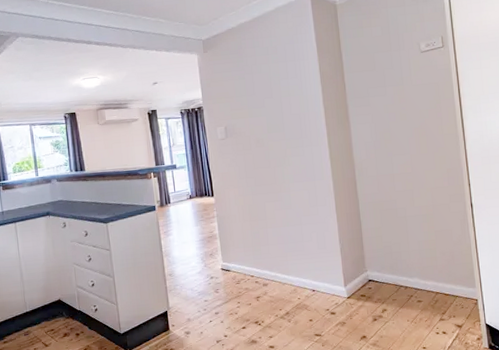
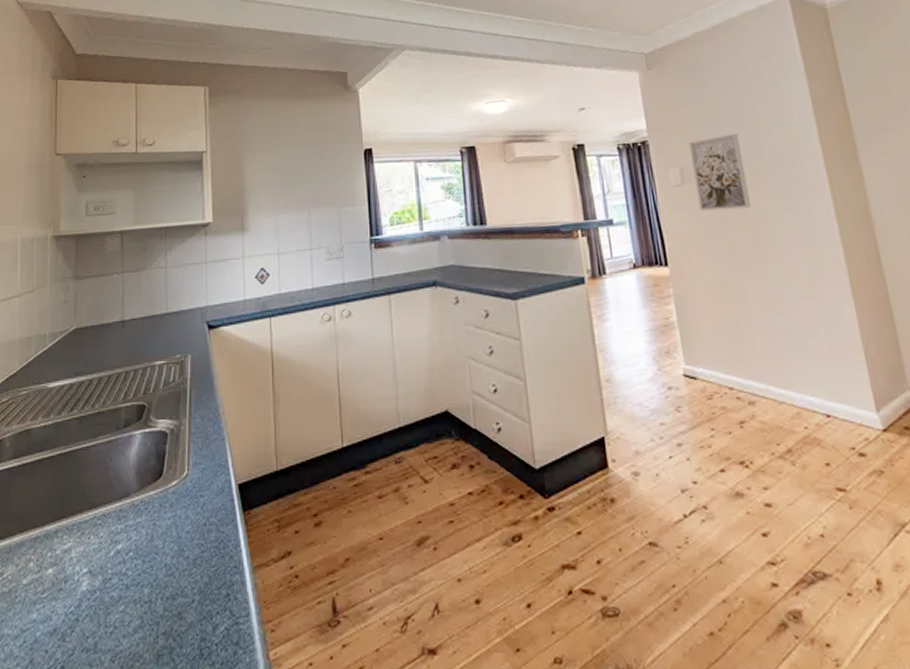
wall art: none [231,100,273,157] -> present [688,133,751,211]

